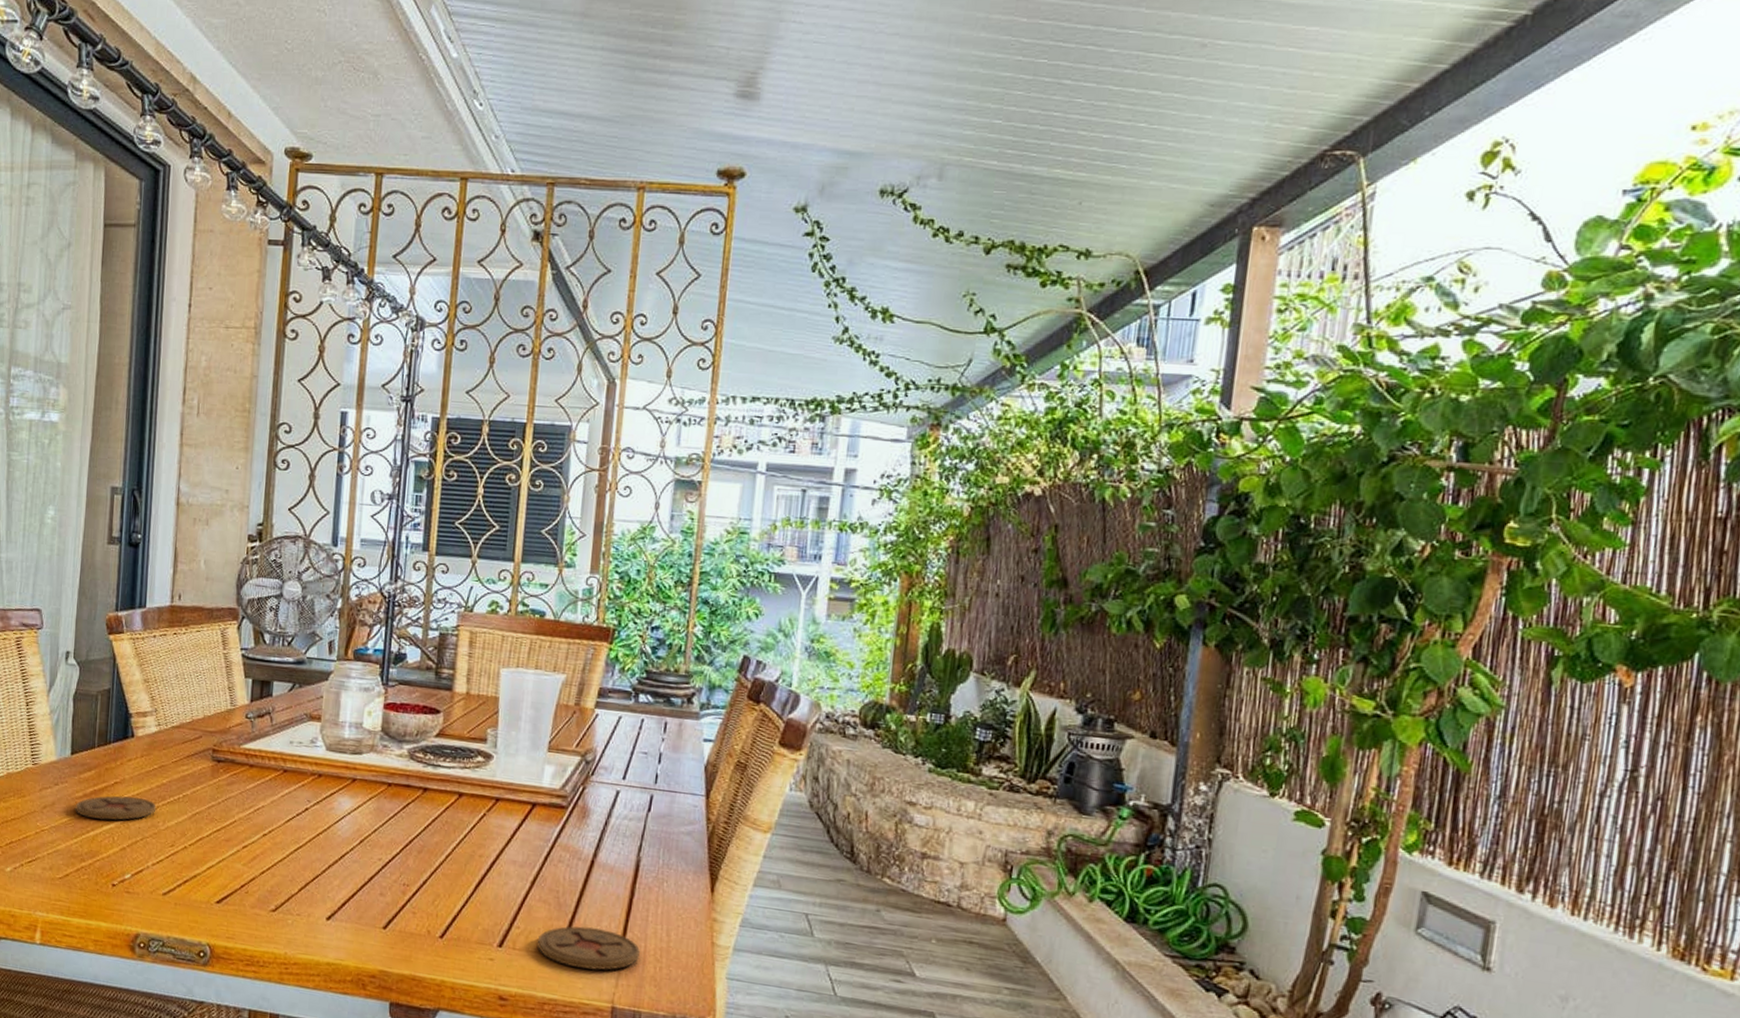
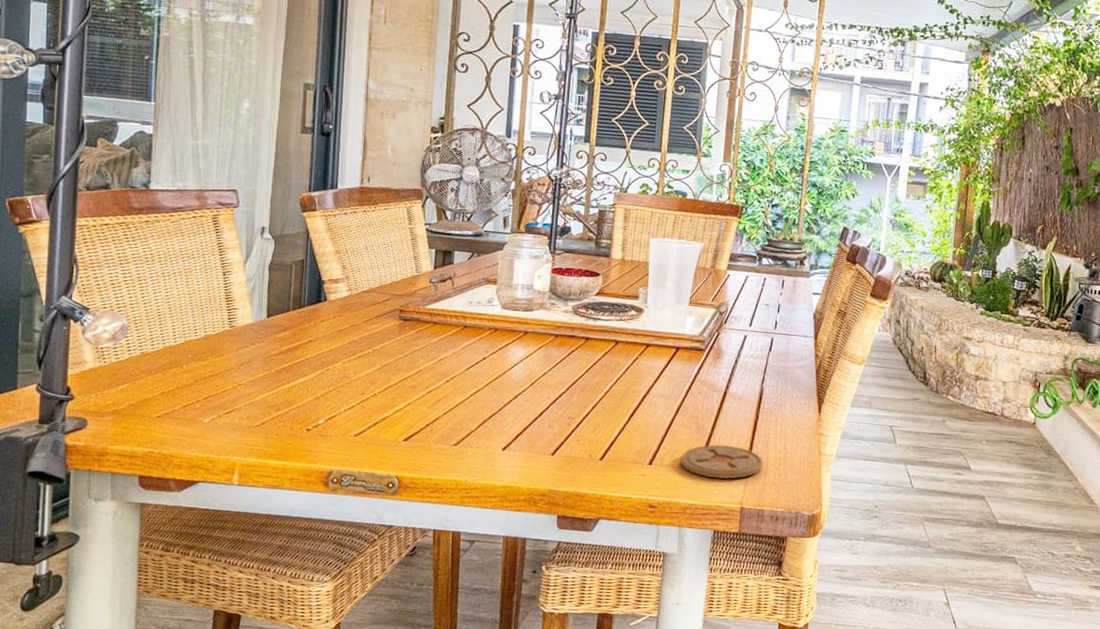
coaster: present [75,795,157,821] -> none [271,352,348,374]

